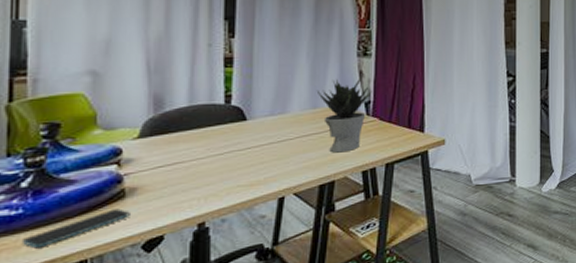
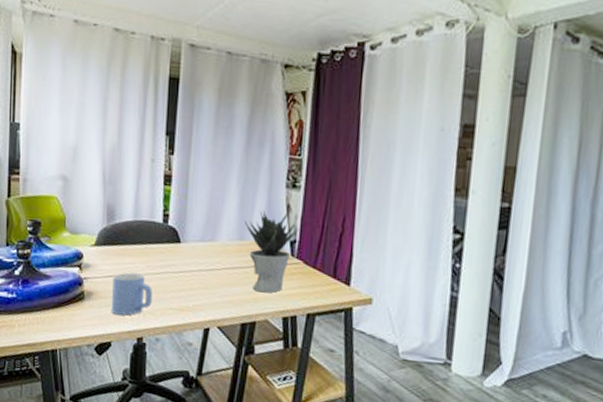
smartphone: present [21,208,130,249] -> none [14,308,87,331]
mug: none [163,158,215,205] -> present [112,272,152,316]

